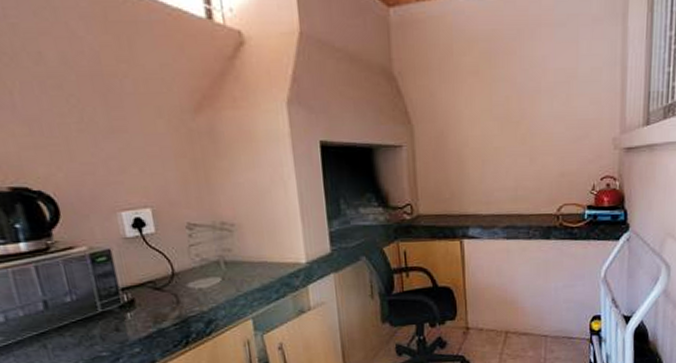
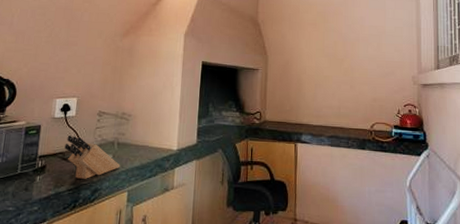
knife block: none [152,257,235,311] -> present [64,134,121,179]

